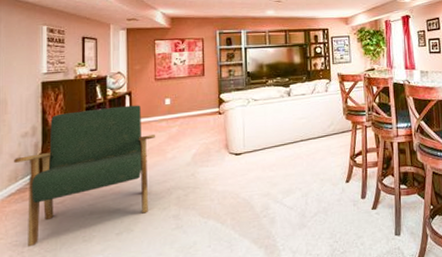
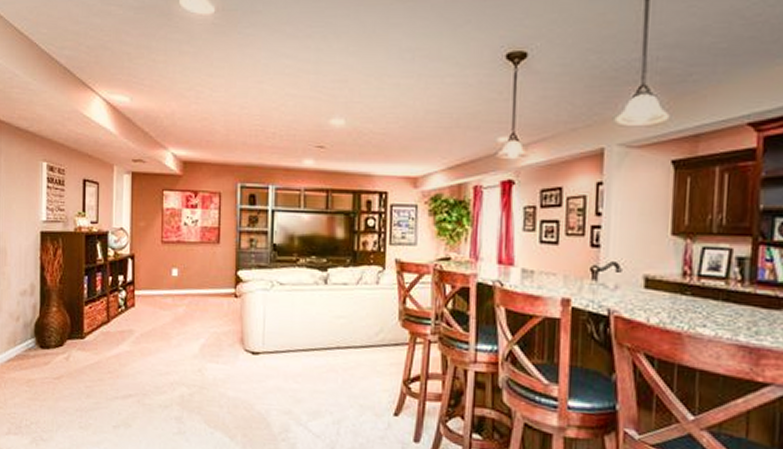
armchair: present [13,105,156,247] -> none [12,271,160,423]

